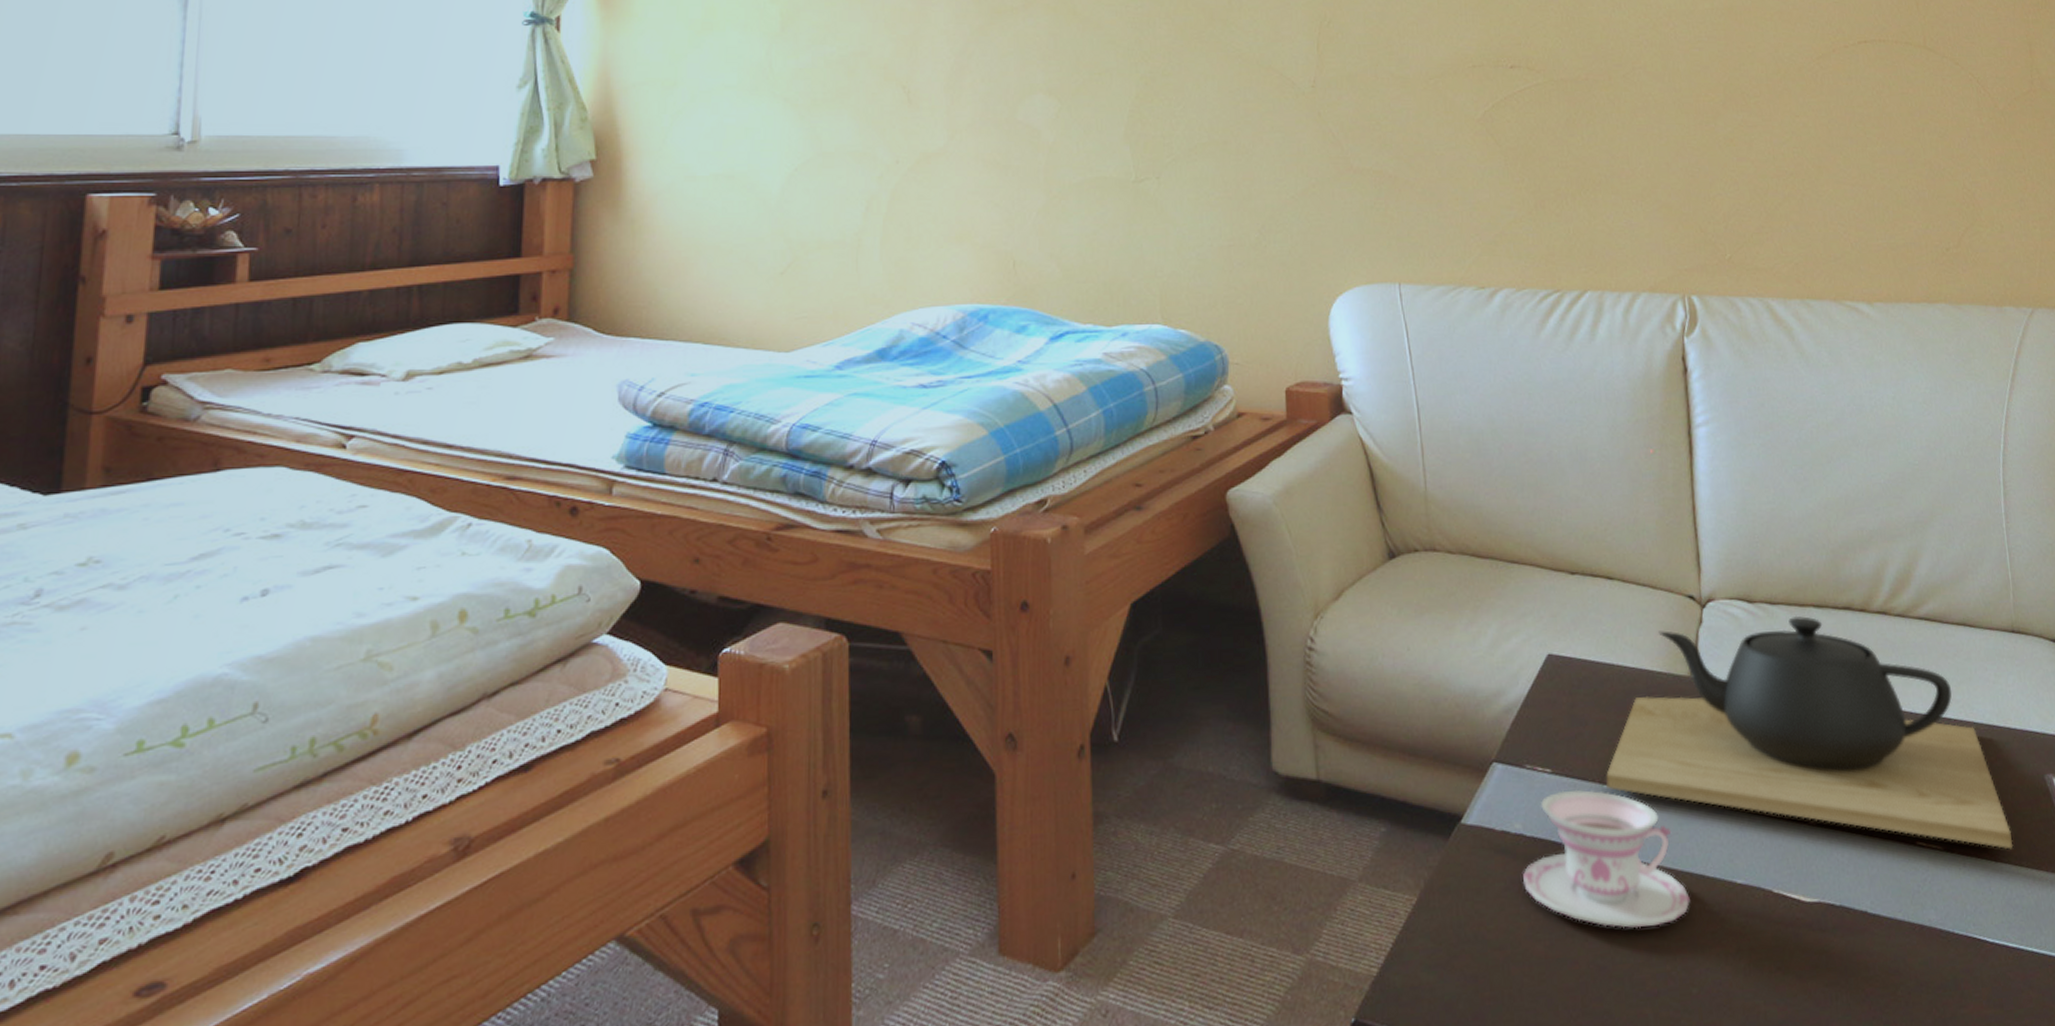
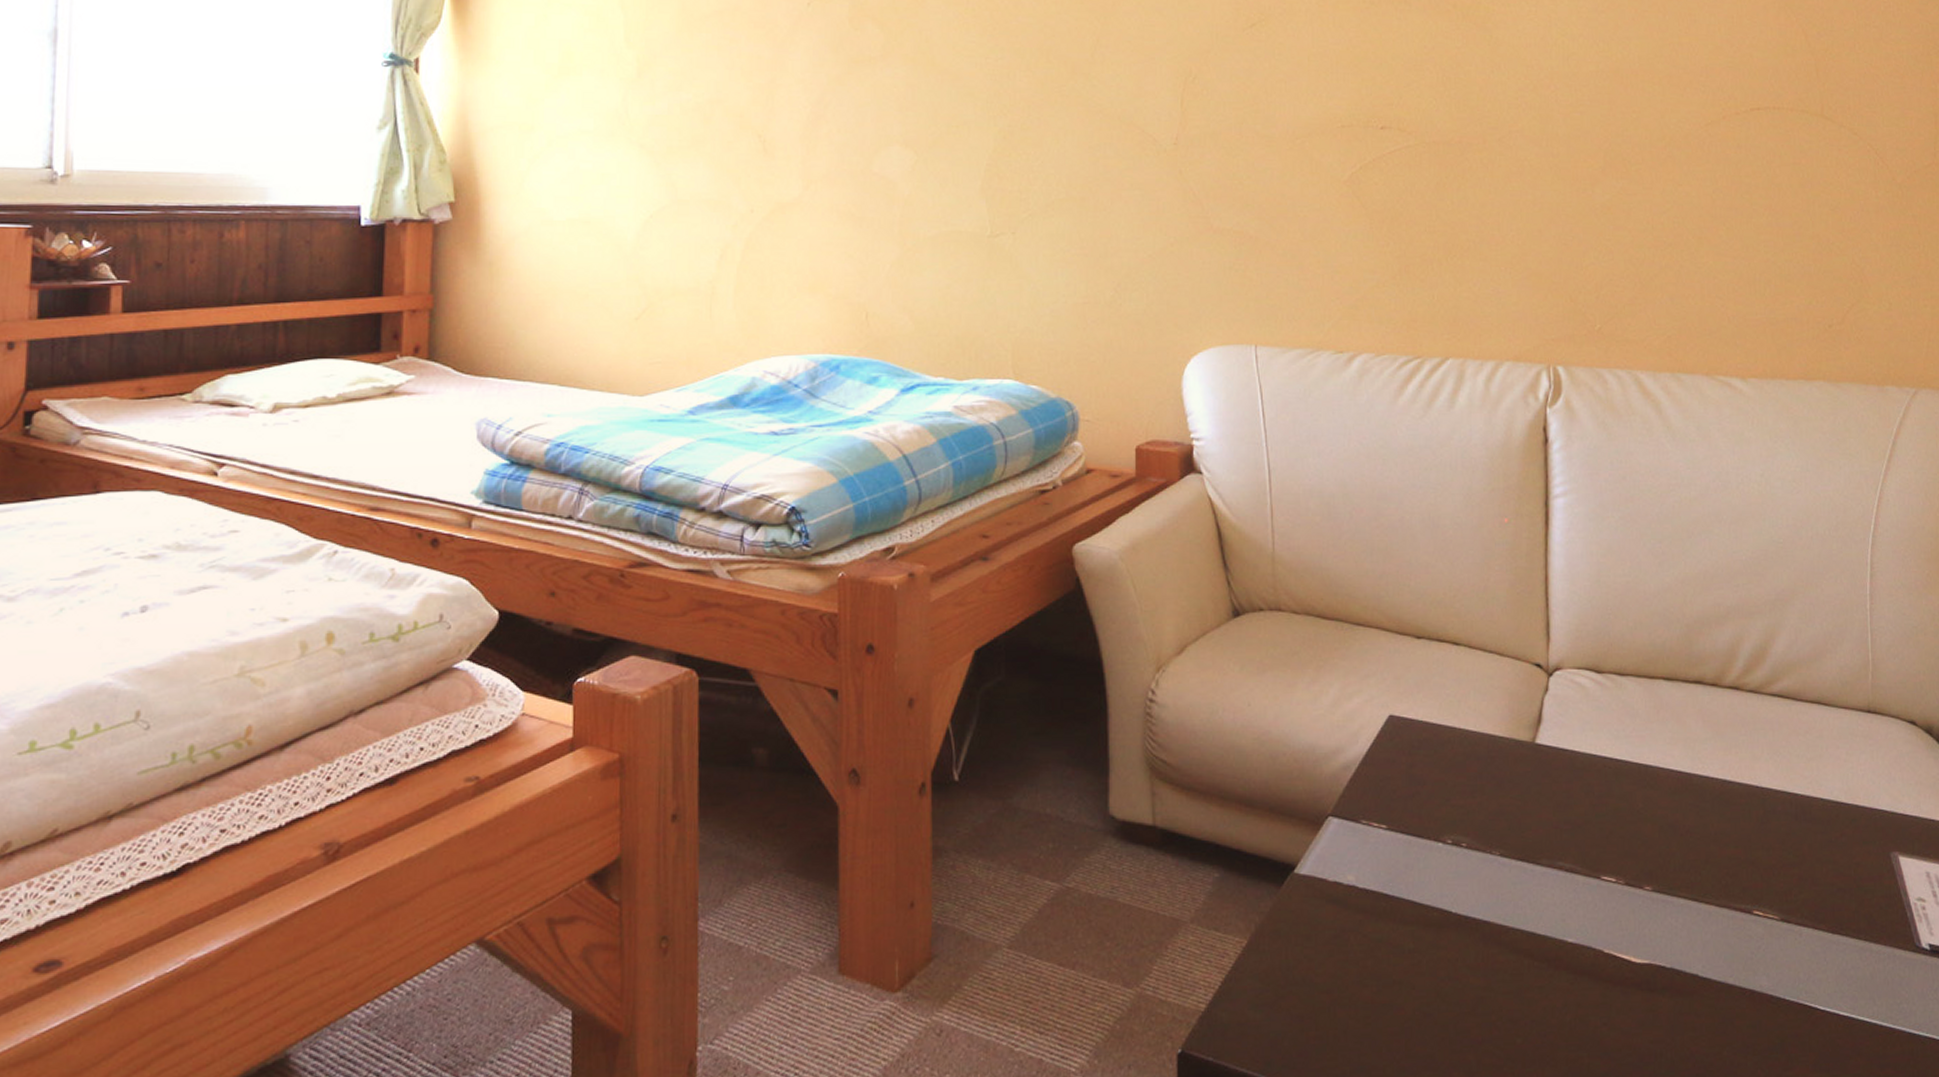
teacup: present [1523,789,1690,929] -> none [1353,846,1519,980]
teapot: present [1606,615,2014,850] -> none [1442,687,1853,923]

